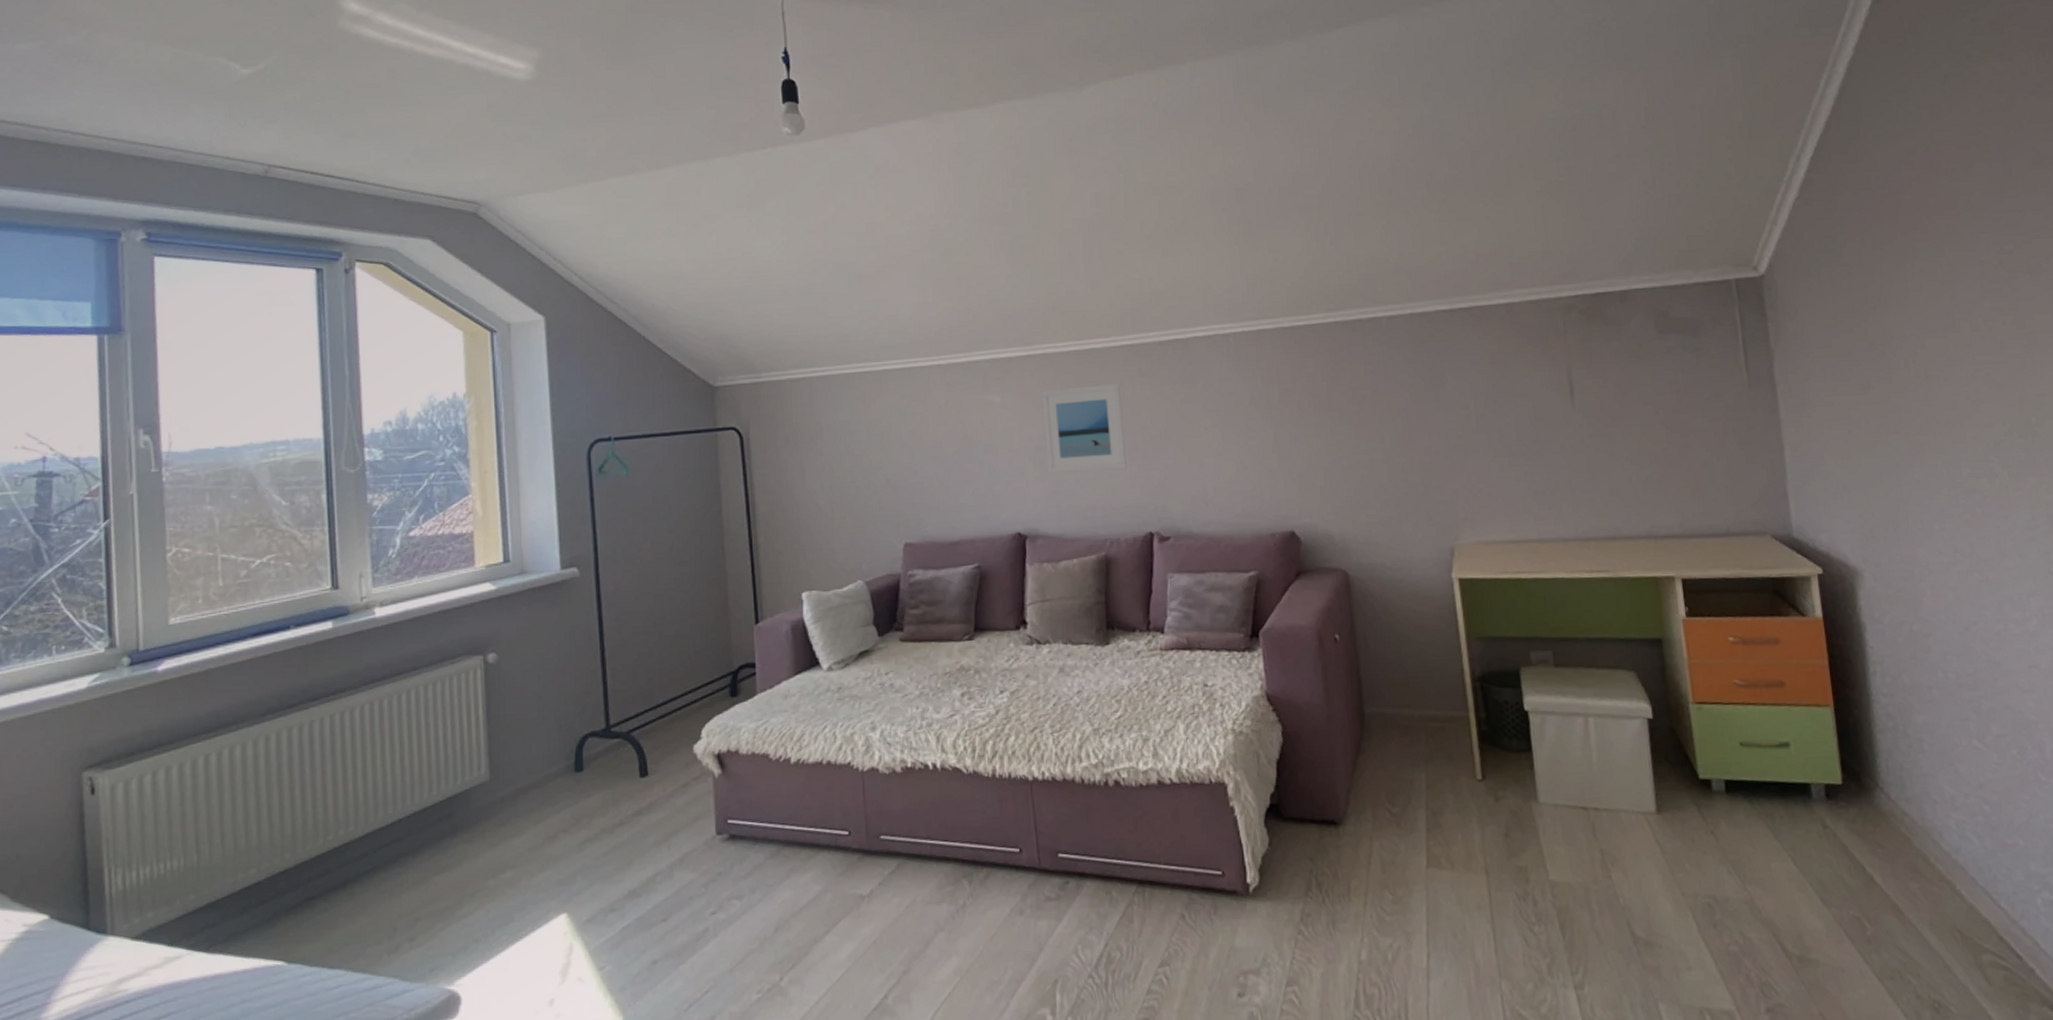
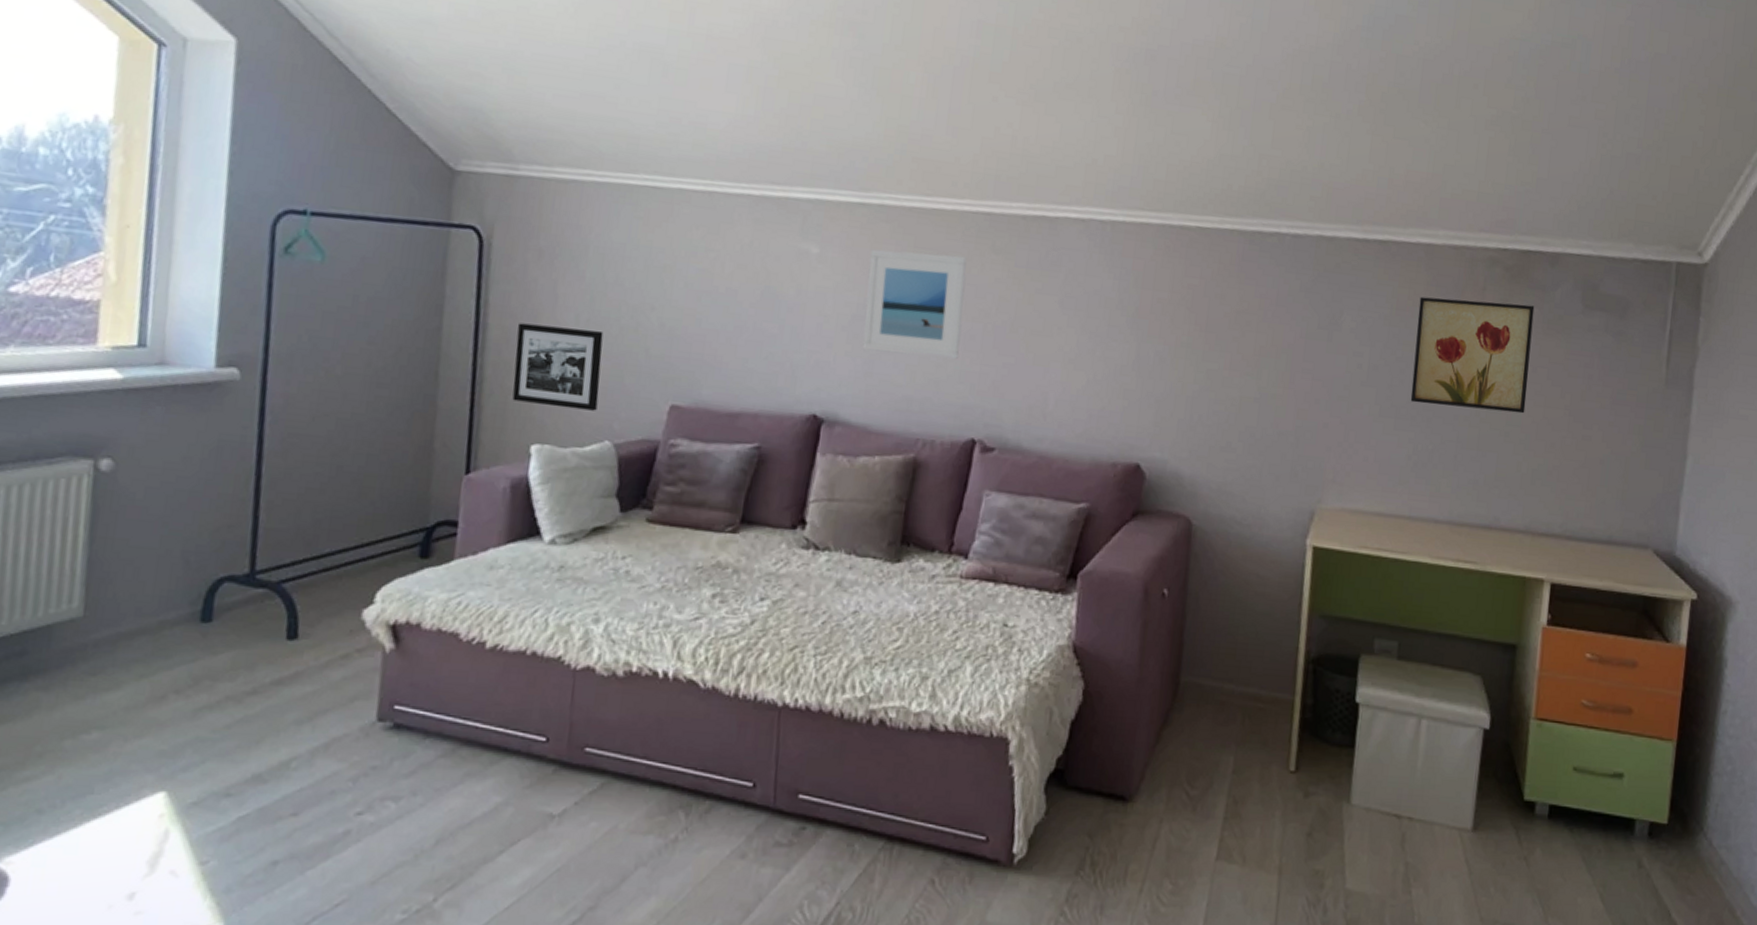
picture frame: none [779,494,848,560] -> present [512,323,604,411]
wall art: none [1509,339,1625,440] -> present [1410,296,1535,414]

